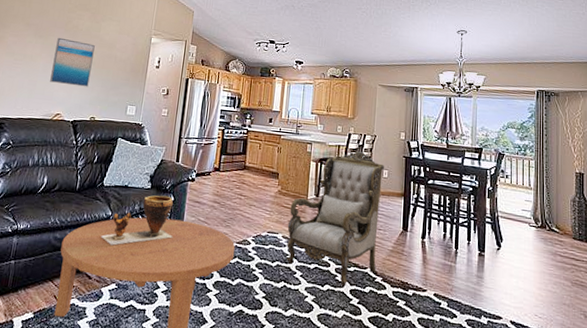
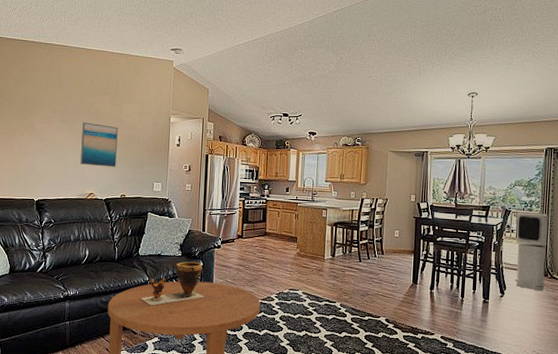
armchair: present [287,151,385,287] -> none [307,214,396,333]
air purifier: none [511,156,544,245] -> present [514,212,548,292]

